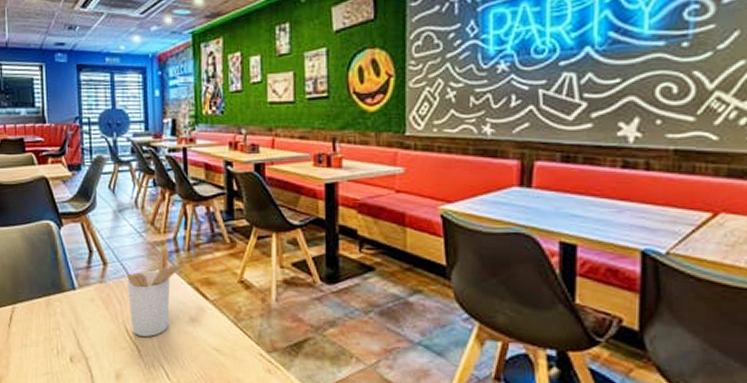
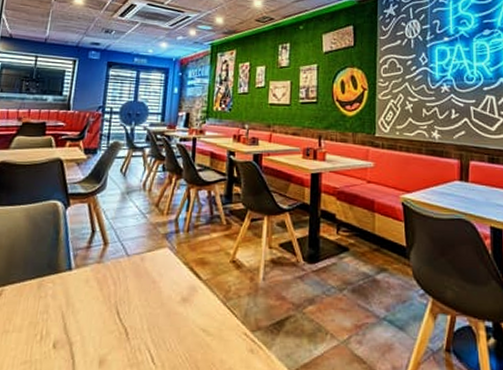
utensil holder: present [127,247,187,337] -> none [123,228,185,318]

